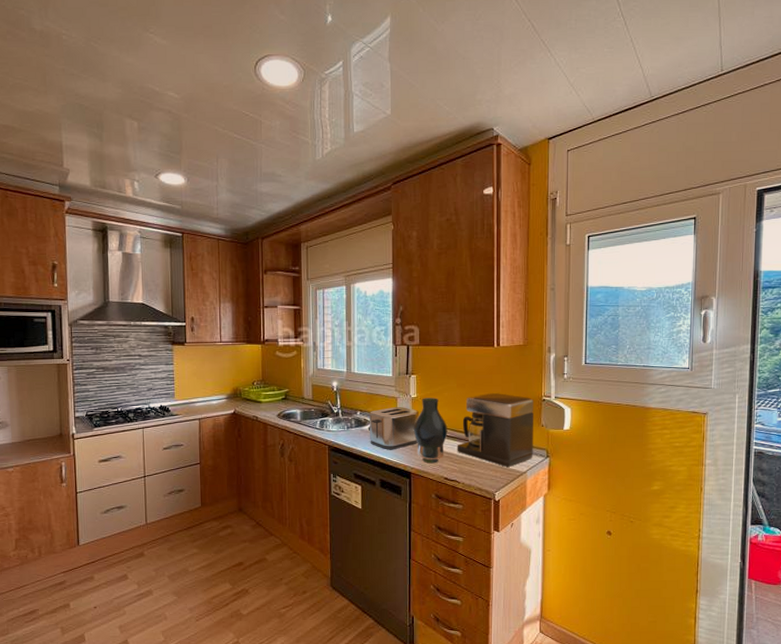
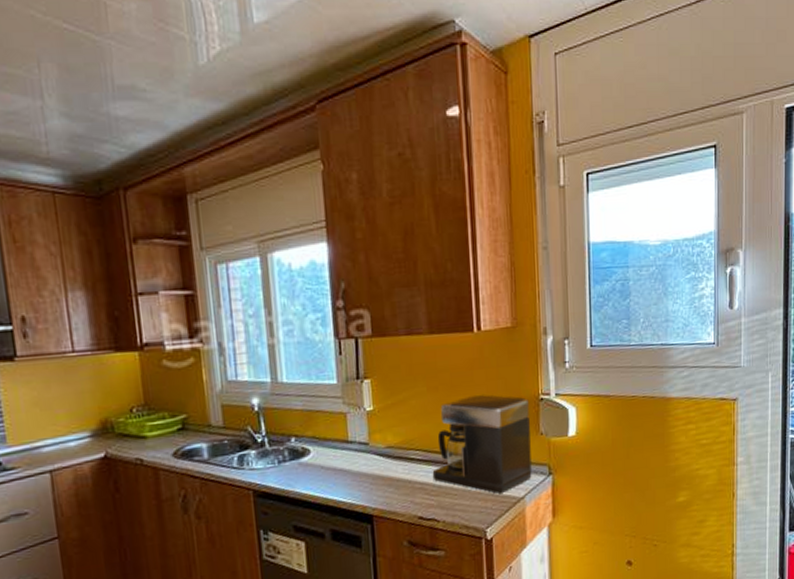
toaster: present [368,407,420,450] -> none [308,425,380,488]
vase: present [413,398,448,464] -> none [371,408,419,500]

